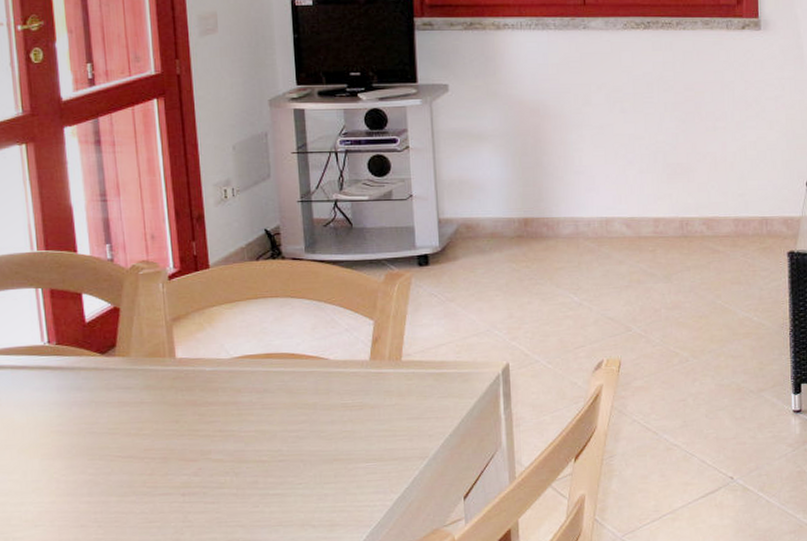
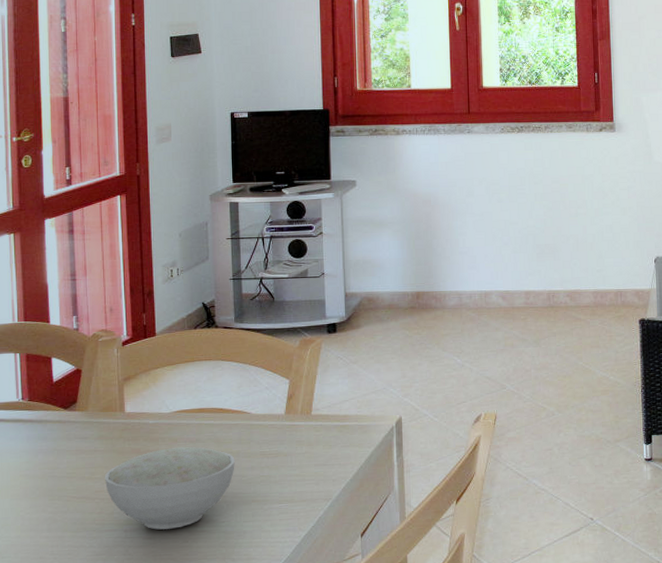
bowl: none [154,398,312,493] -> present [104,446,235,530]

